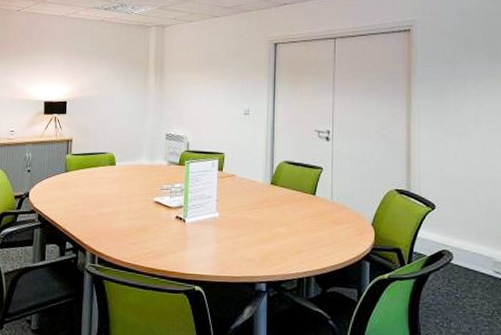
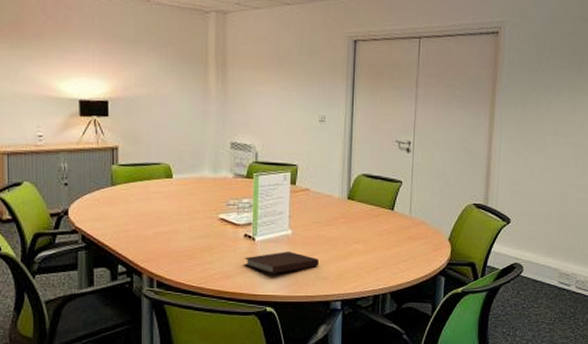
notebook: none [175,233,245,255] -> present [244,252,320,274]

